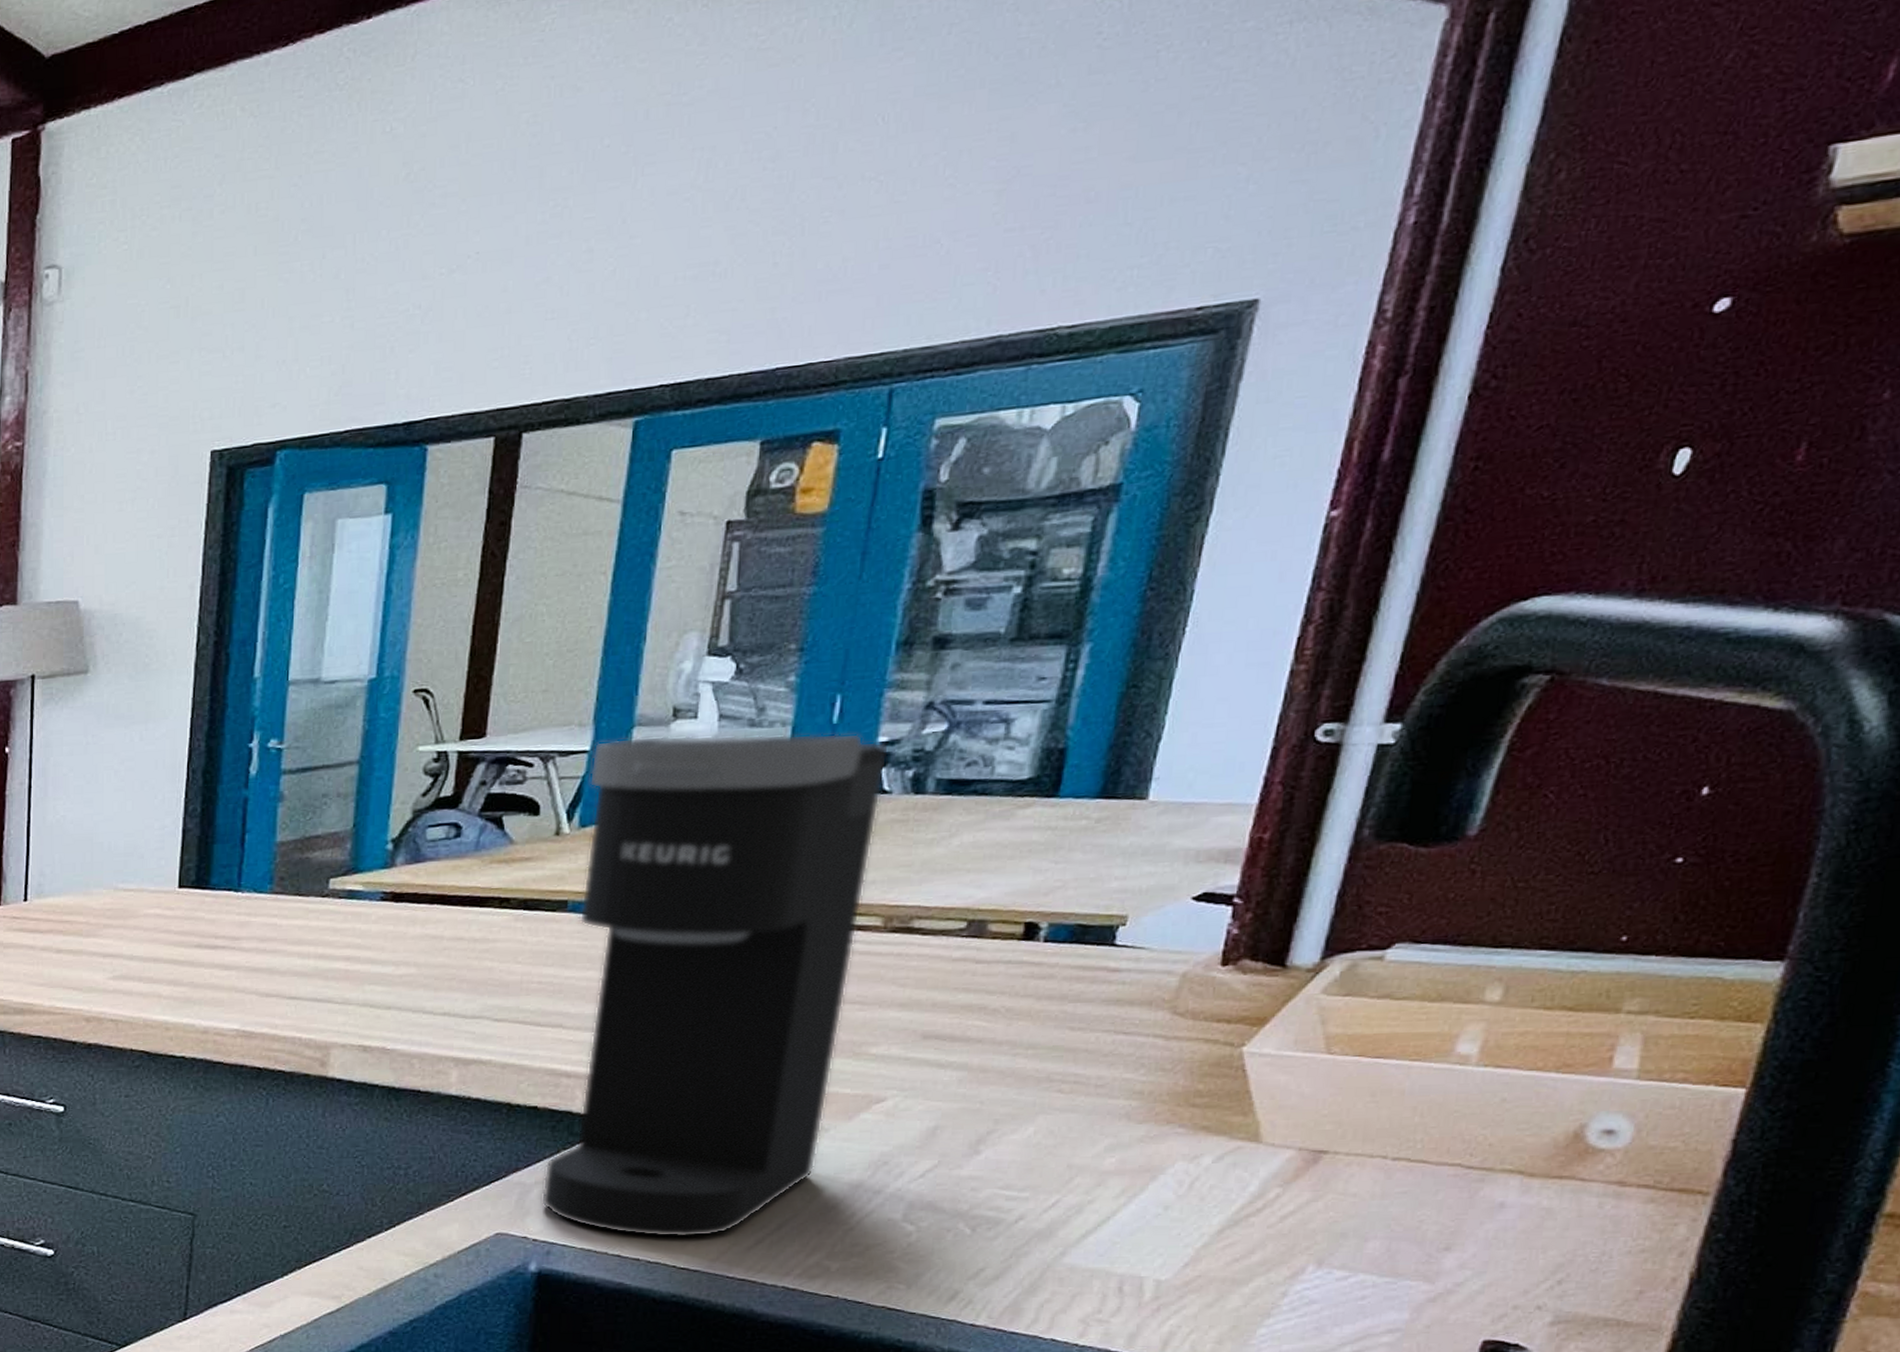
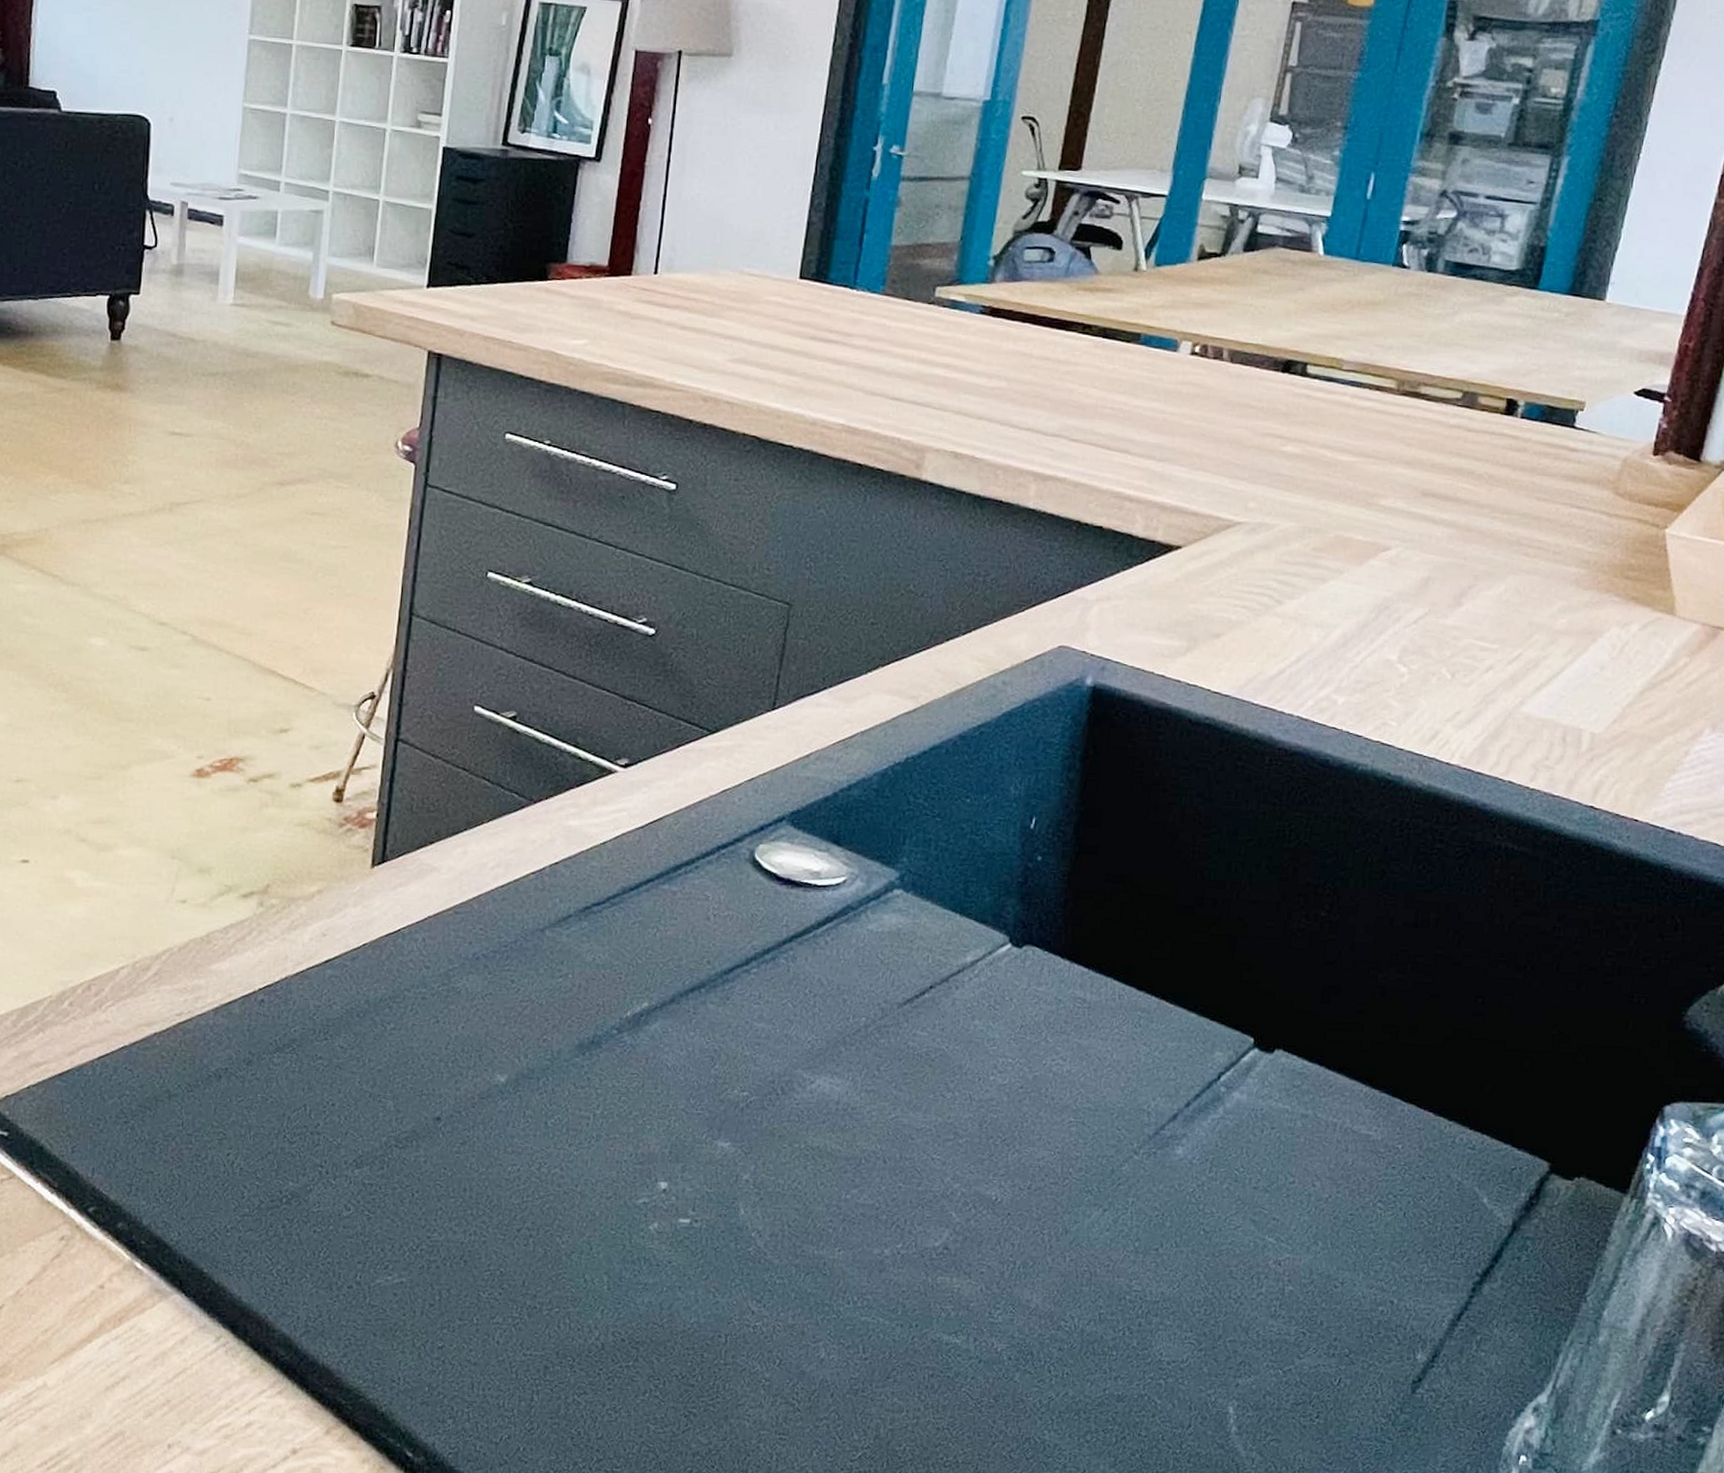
coffee maker: present [540,733,890,1239] -> none [1099,187,1410,664]

